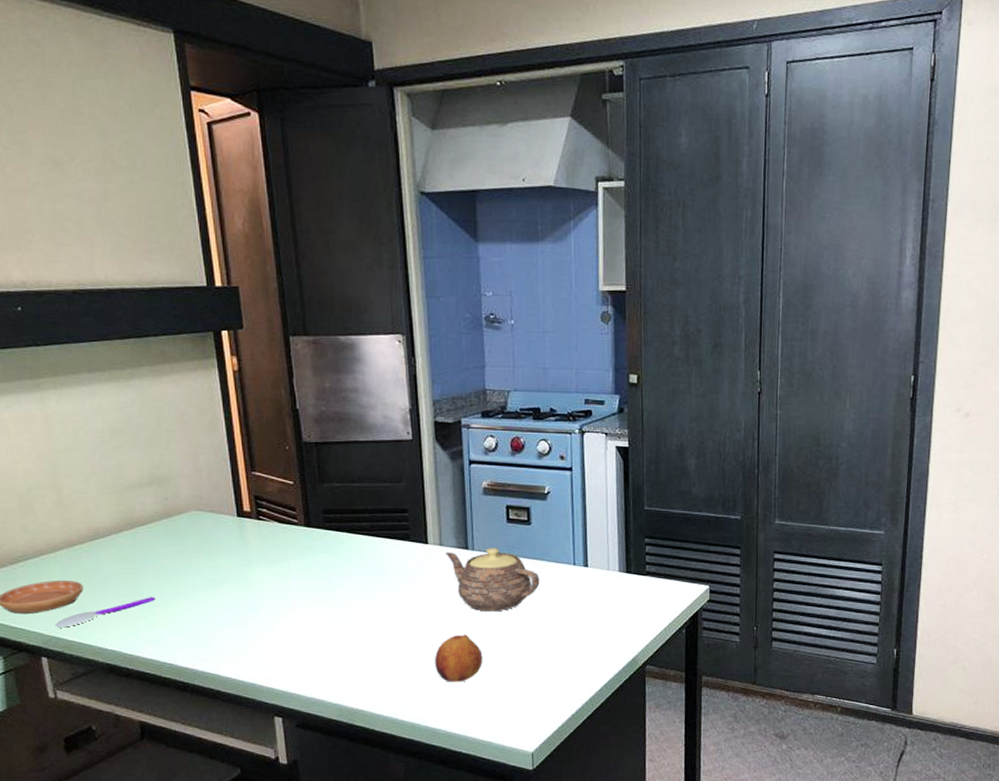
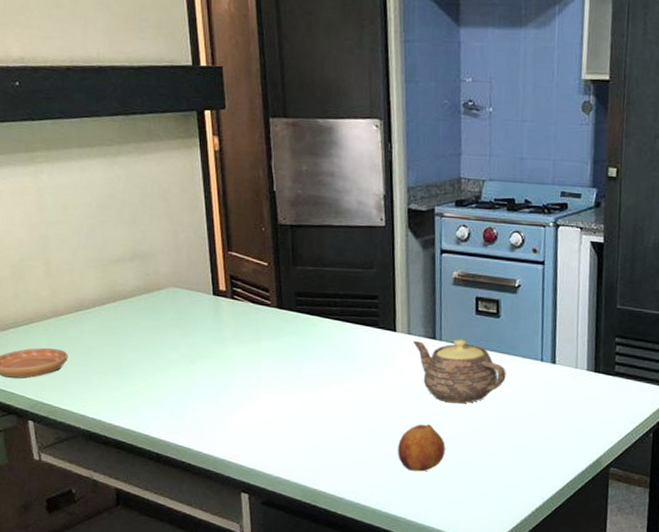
spoon: present [54,597,156,628] -> none [41,369,134,394]

